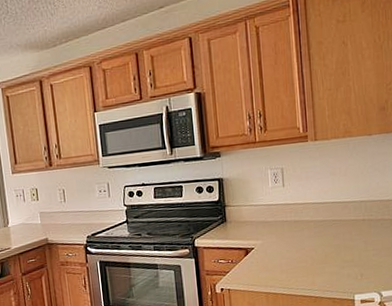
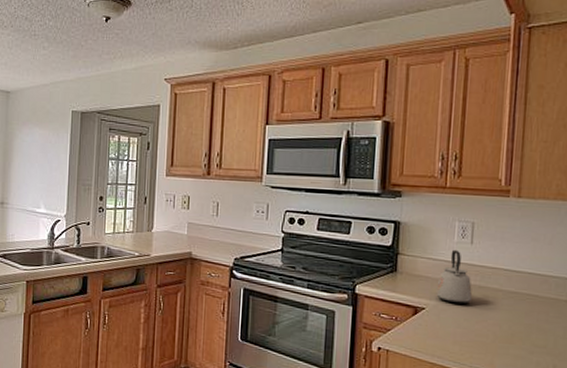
kettle: none [261,194,291,240] -> present [436,249,473,305]

